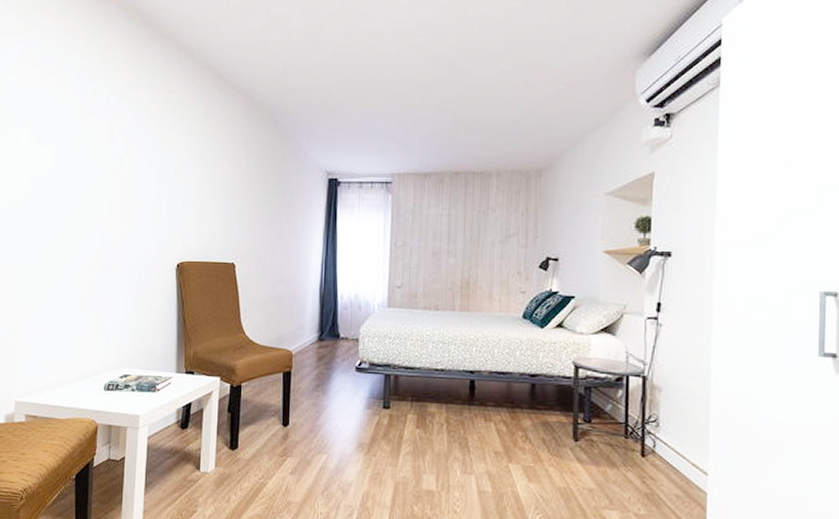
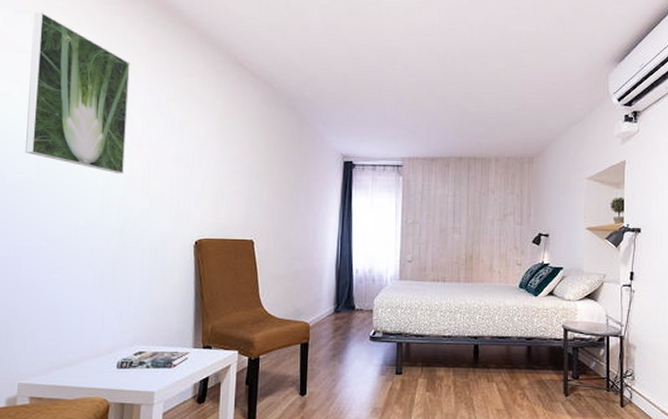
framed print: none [17,33,112,196] -> present [26,12,130,174]

